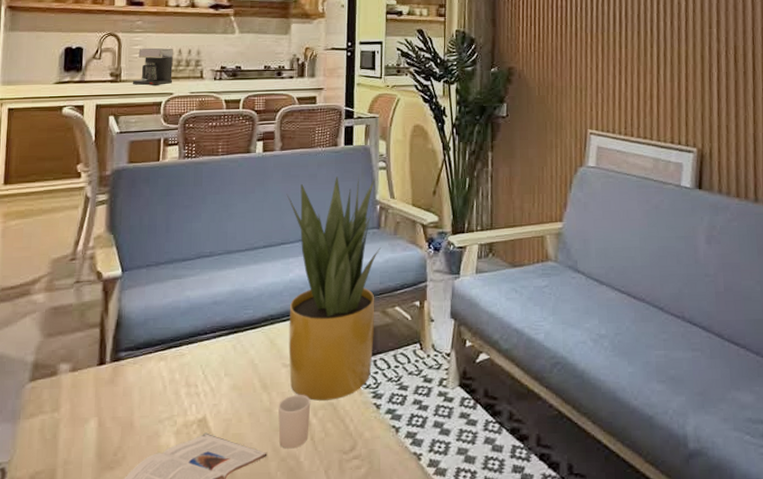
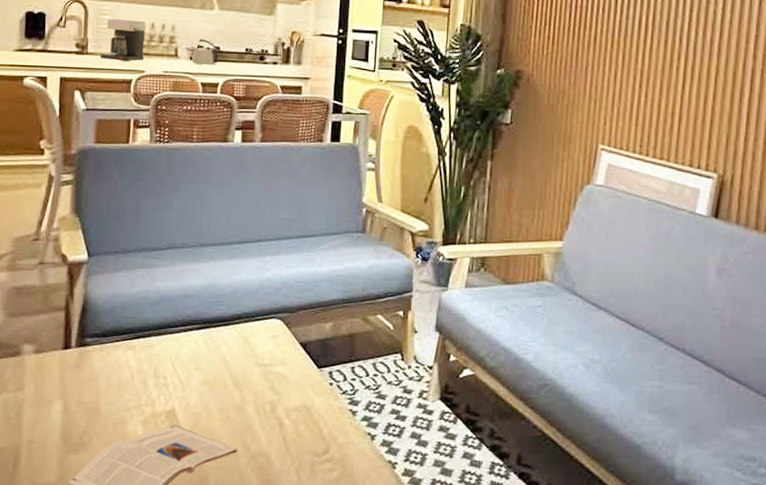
kettle: none [214,60,240,84] -> present [191,39,219,66]
mug: present [278,394,311,449] -> none [249,394,284,447]
planter: present [286,175,382,401] -> none [262,174,366,403]

